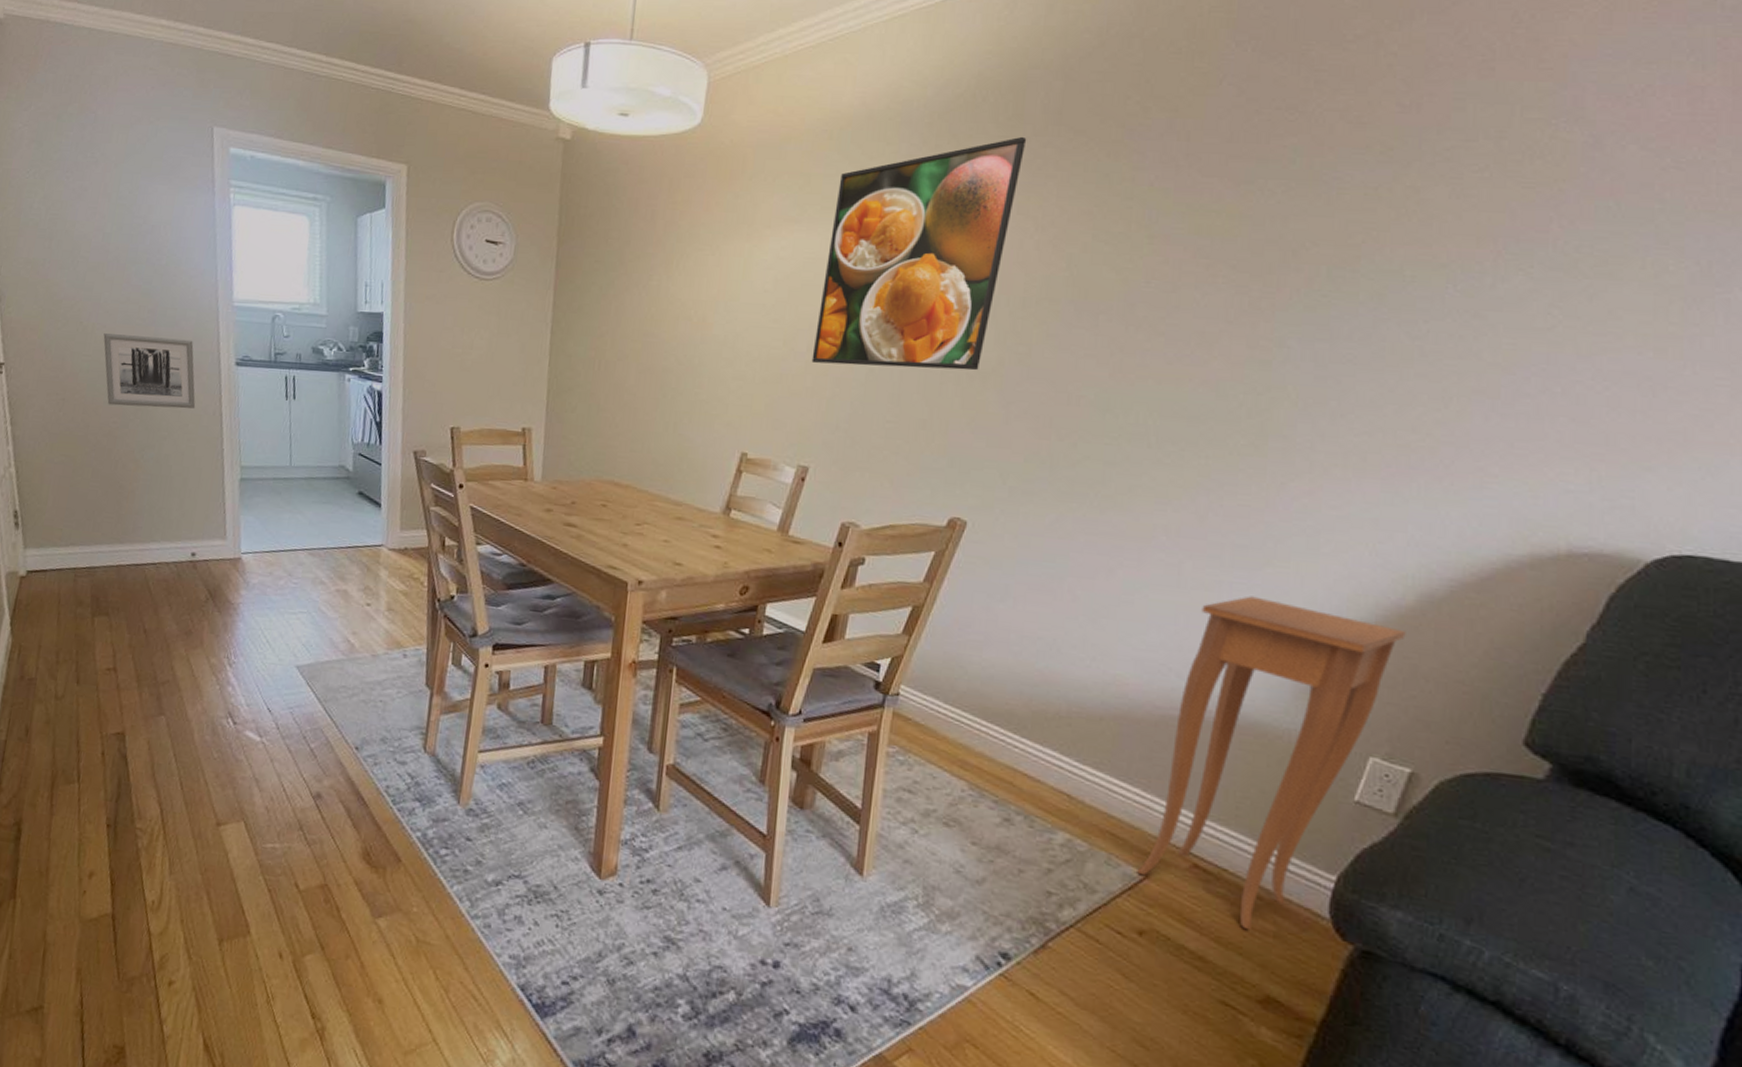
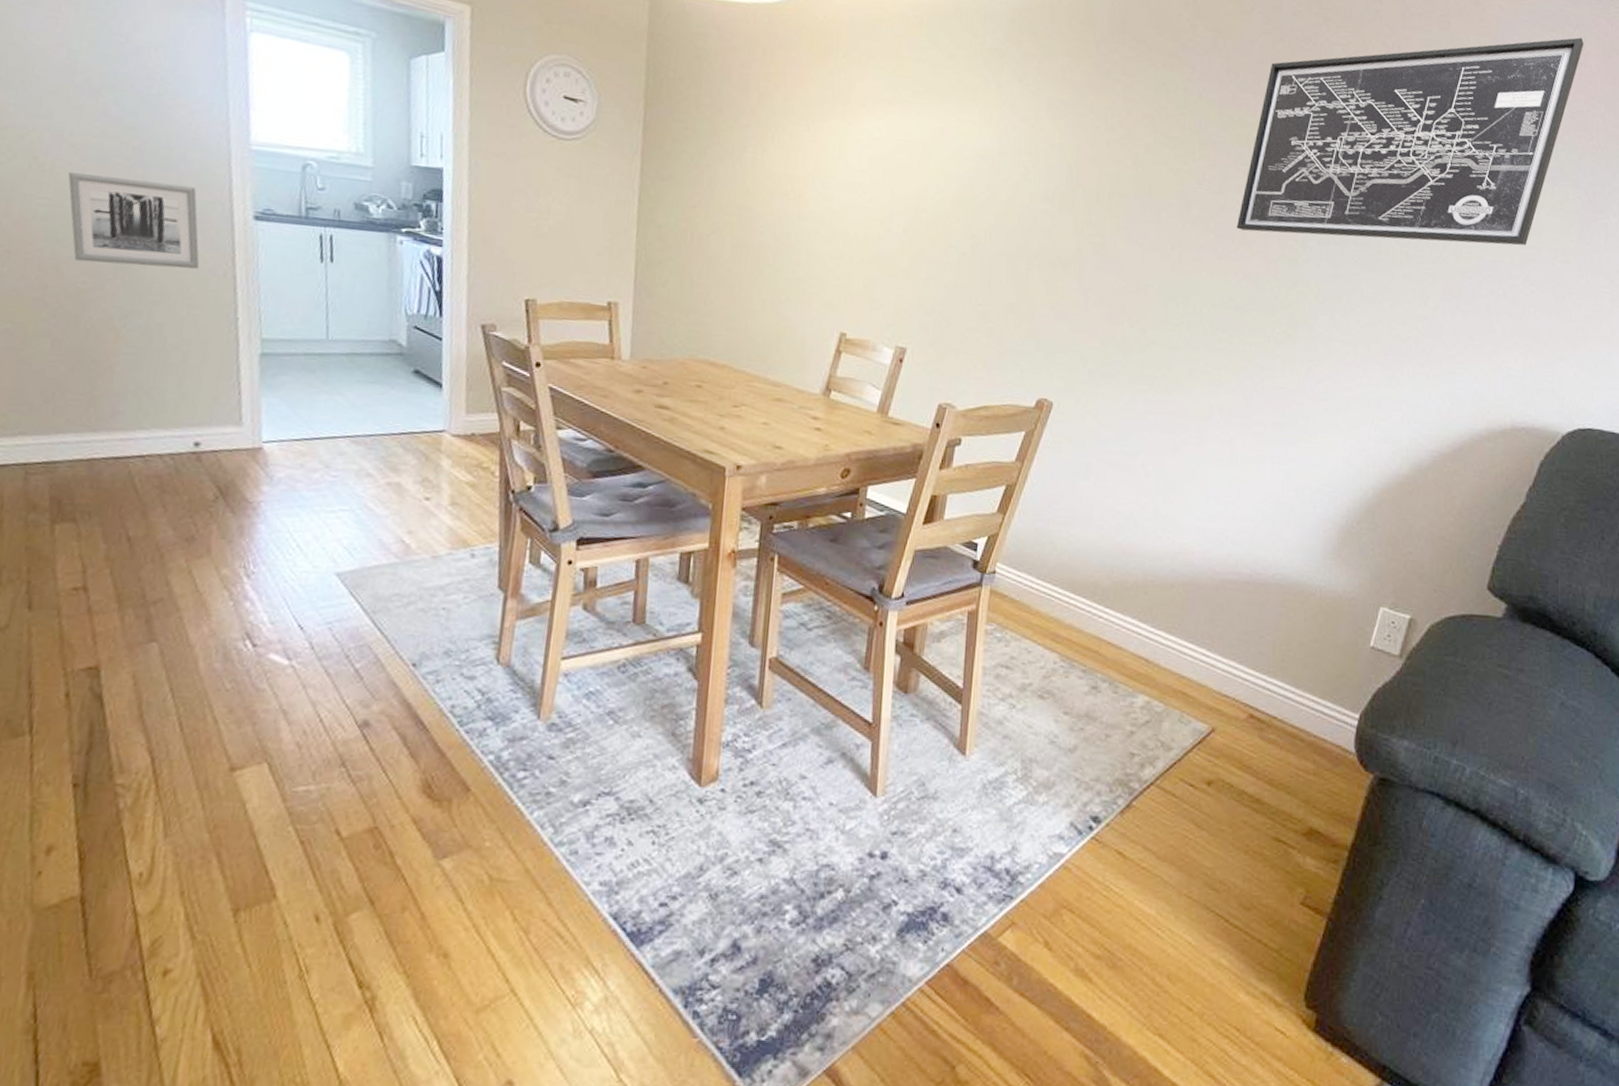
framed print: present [811,136,1027,371] -> none [907,40,1097,259]
side table: present [1137,596,1406,929] -> none [1205,468,1403,769]
wall art: none [1192,67,1702,333] -> present [1236,37,1584,246]

